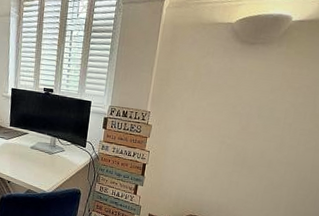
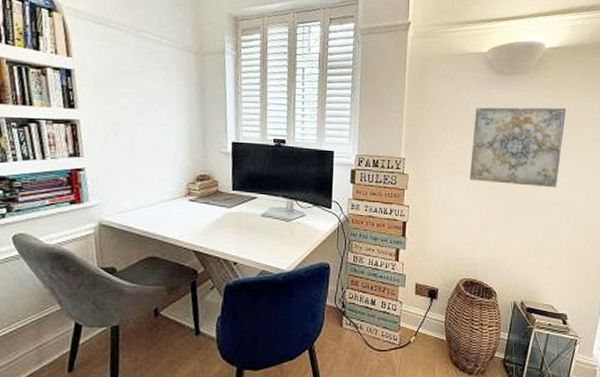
wall art: none [204,72,305,148] -> present [469,107,567,188]

